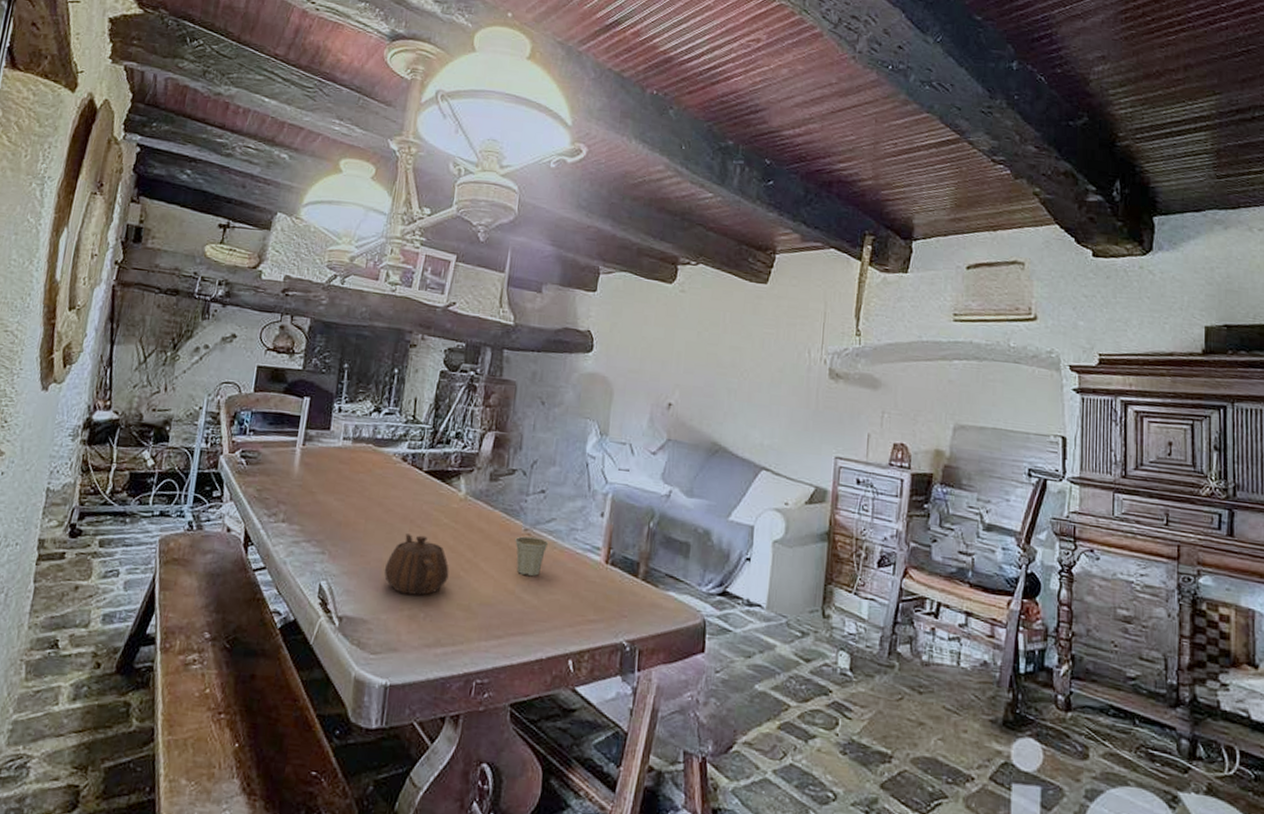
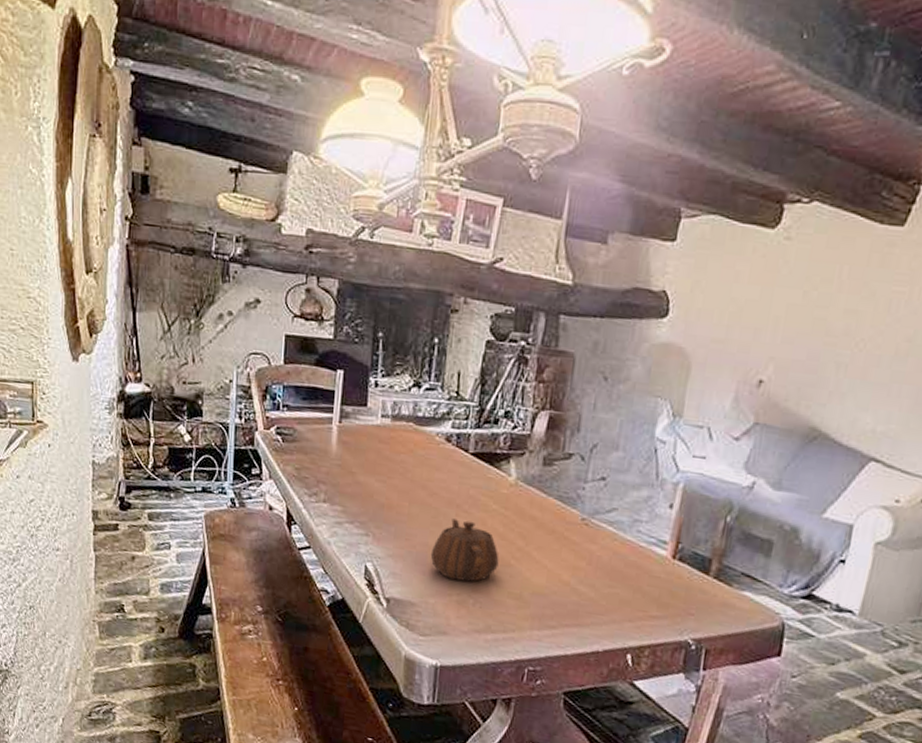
flower pot: present [515,536,549,577] -> none [571,526,609,569]

